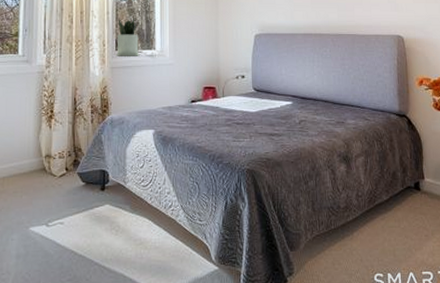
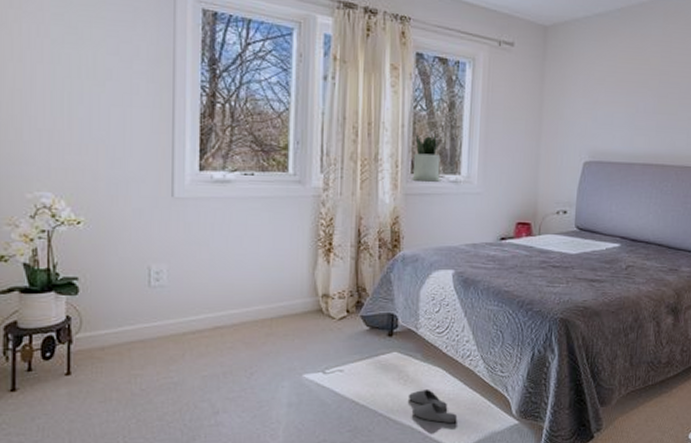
slippers: none [119,238,164,271] -> present [408,389,458,424]

